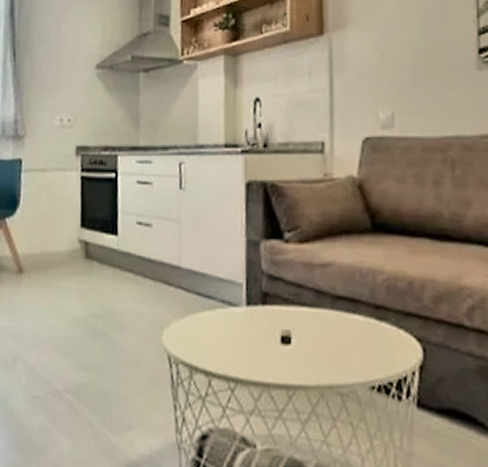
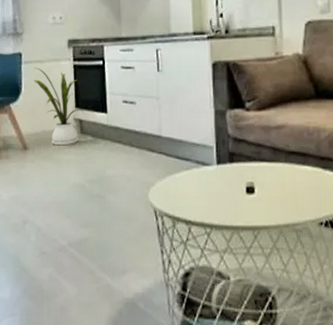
house plant: none [34,176,91,272] -> present [34,67,84,146]

